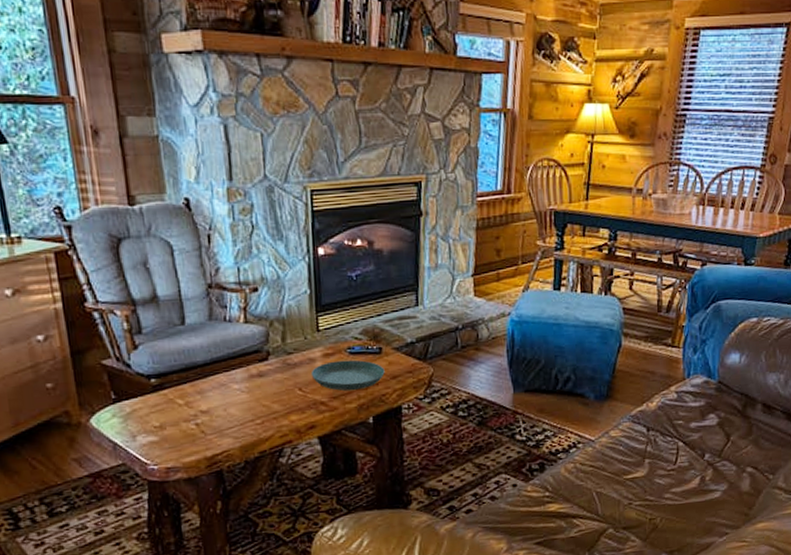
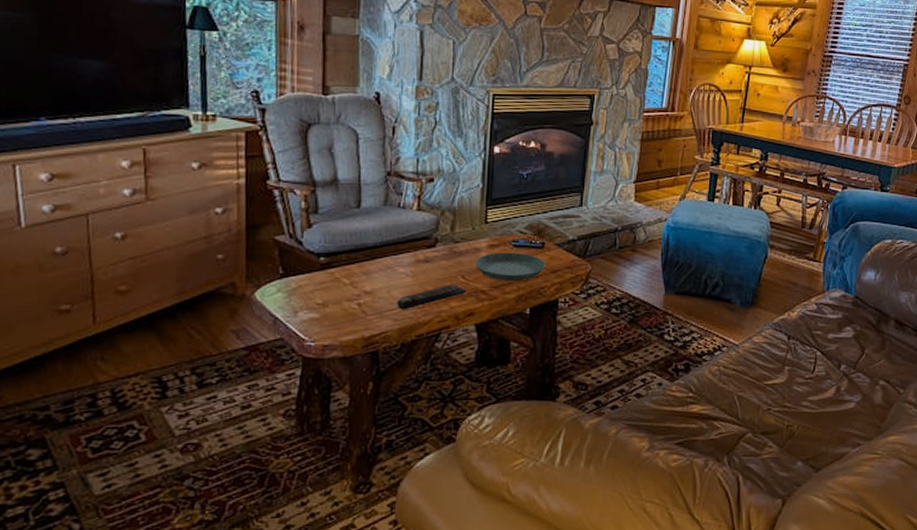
remote control: none [235,397,306,428] -> present [397,284,467,310]

